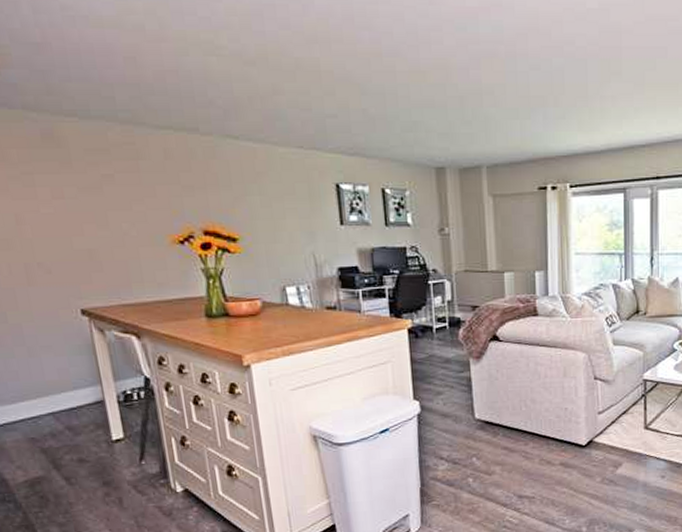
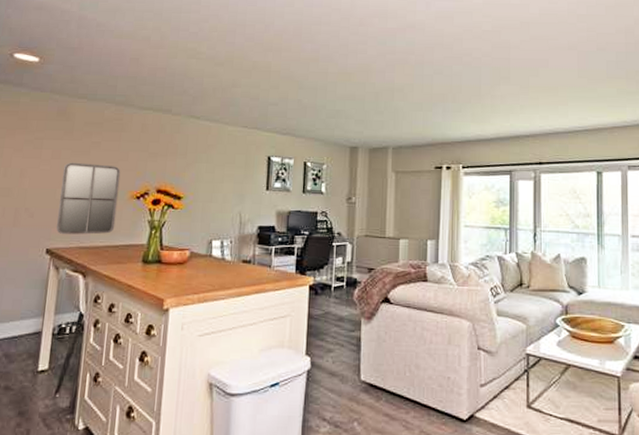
home mirror: none [72,202,161,292] -> present [56,162,121,235]

